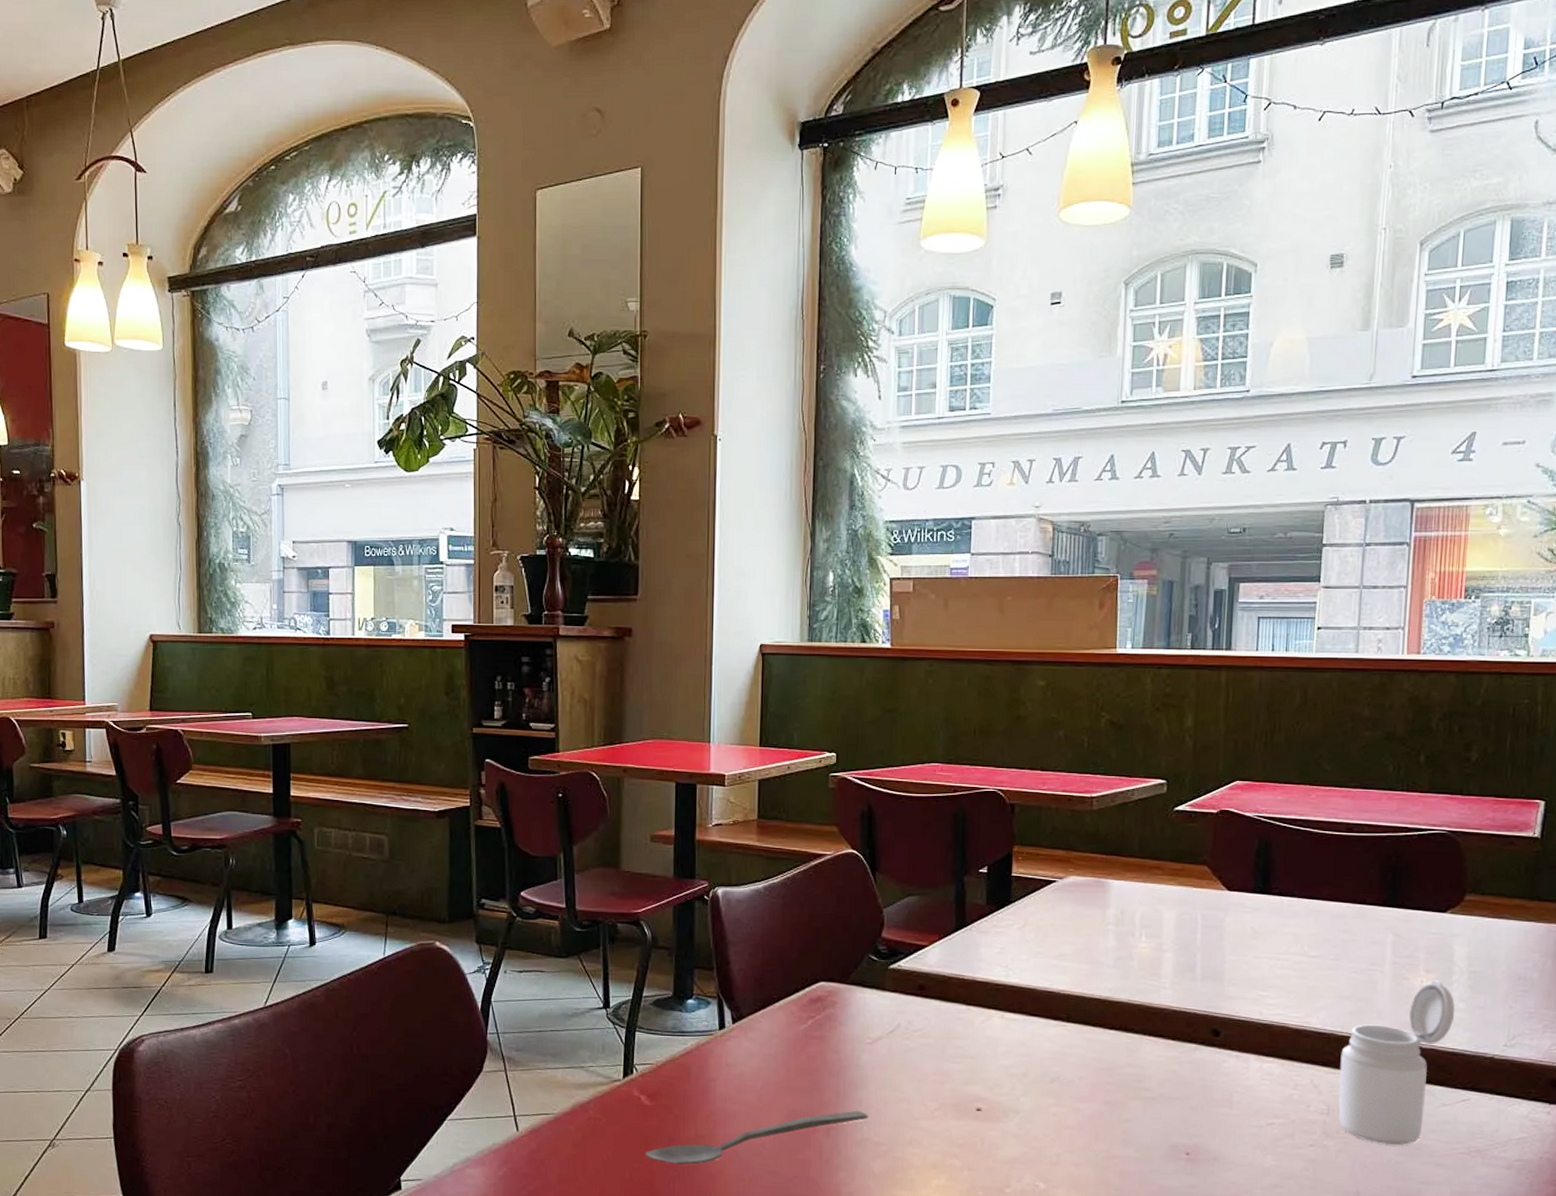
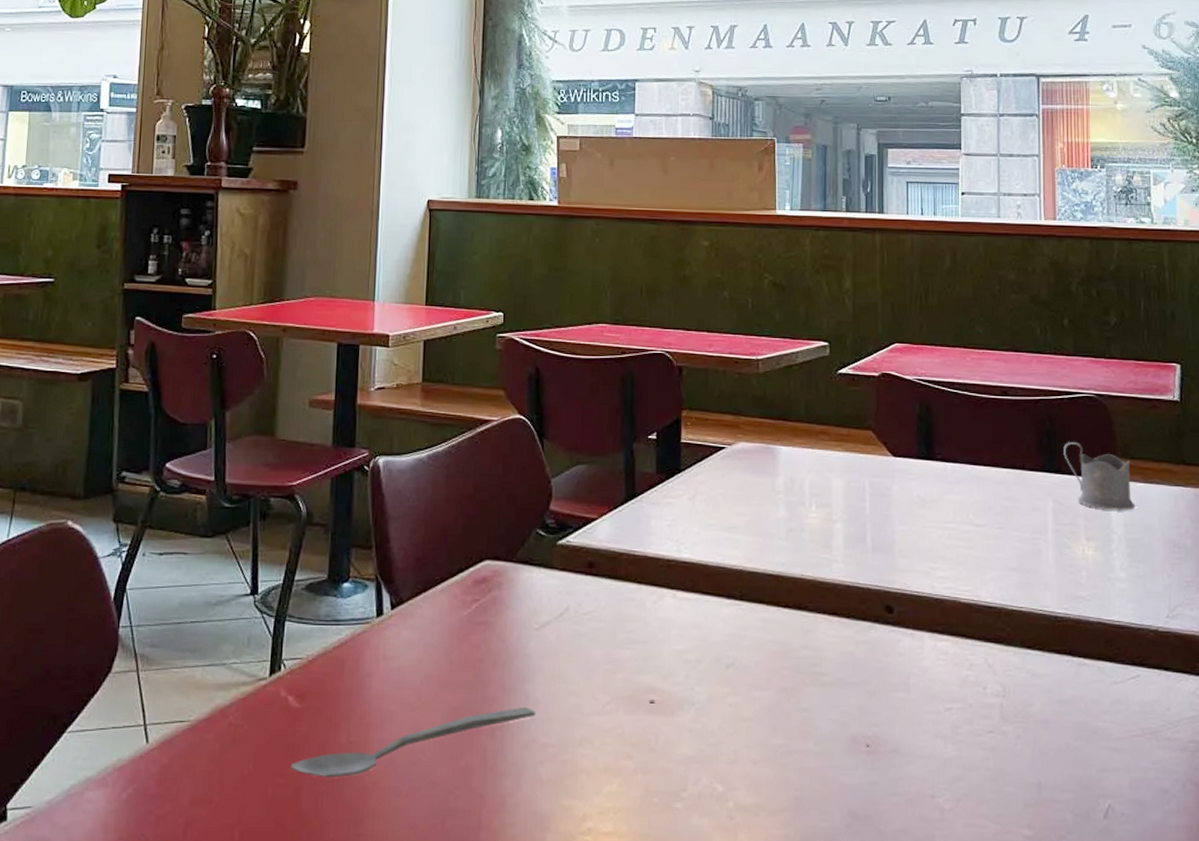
jar: present [1338,980,1455,1145] -> none [1012,549,1118,728]
tea glass holder: none [1408,878,1481,944] -> present [1063,442,1135,510]

